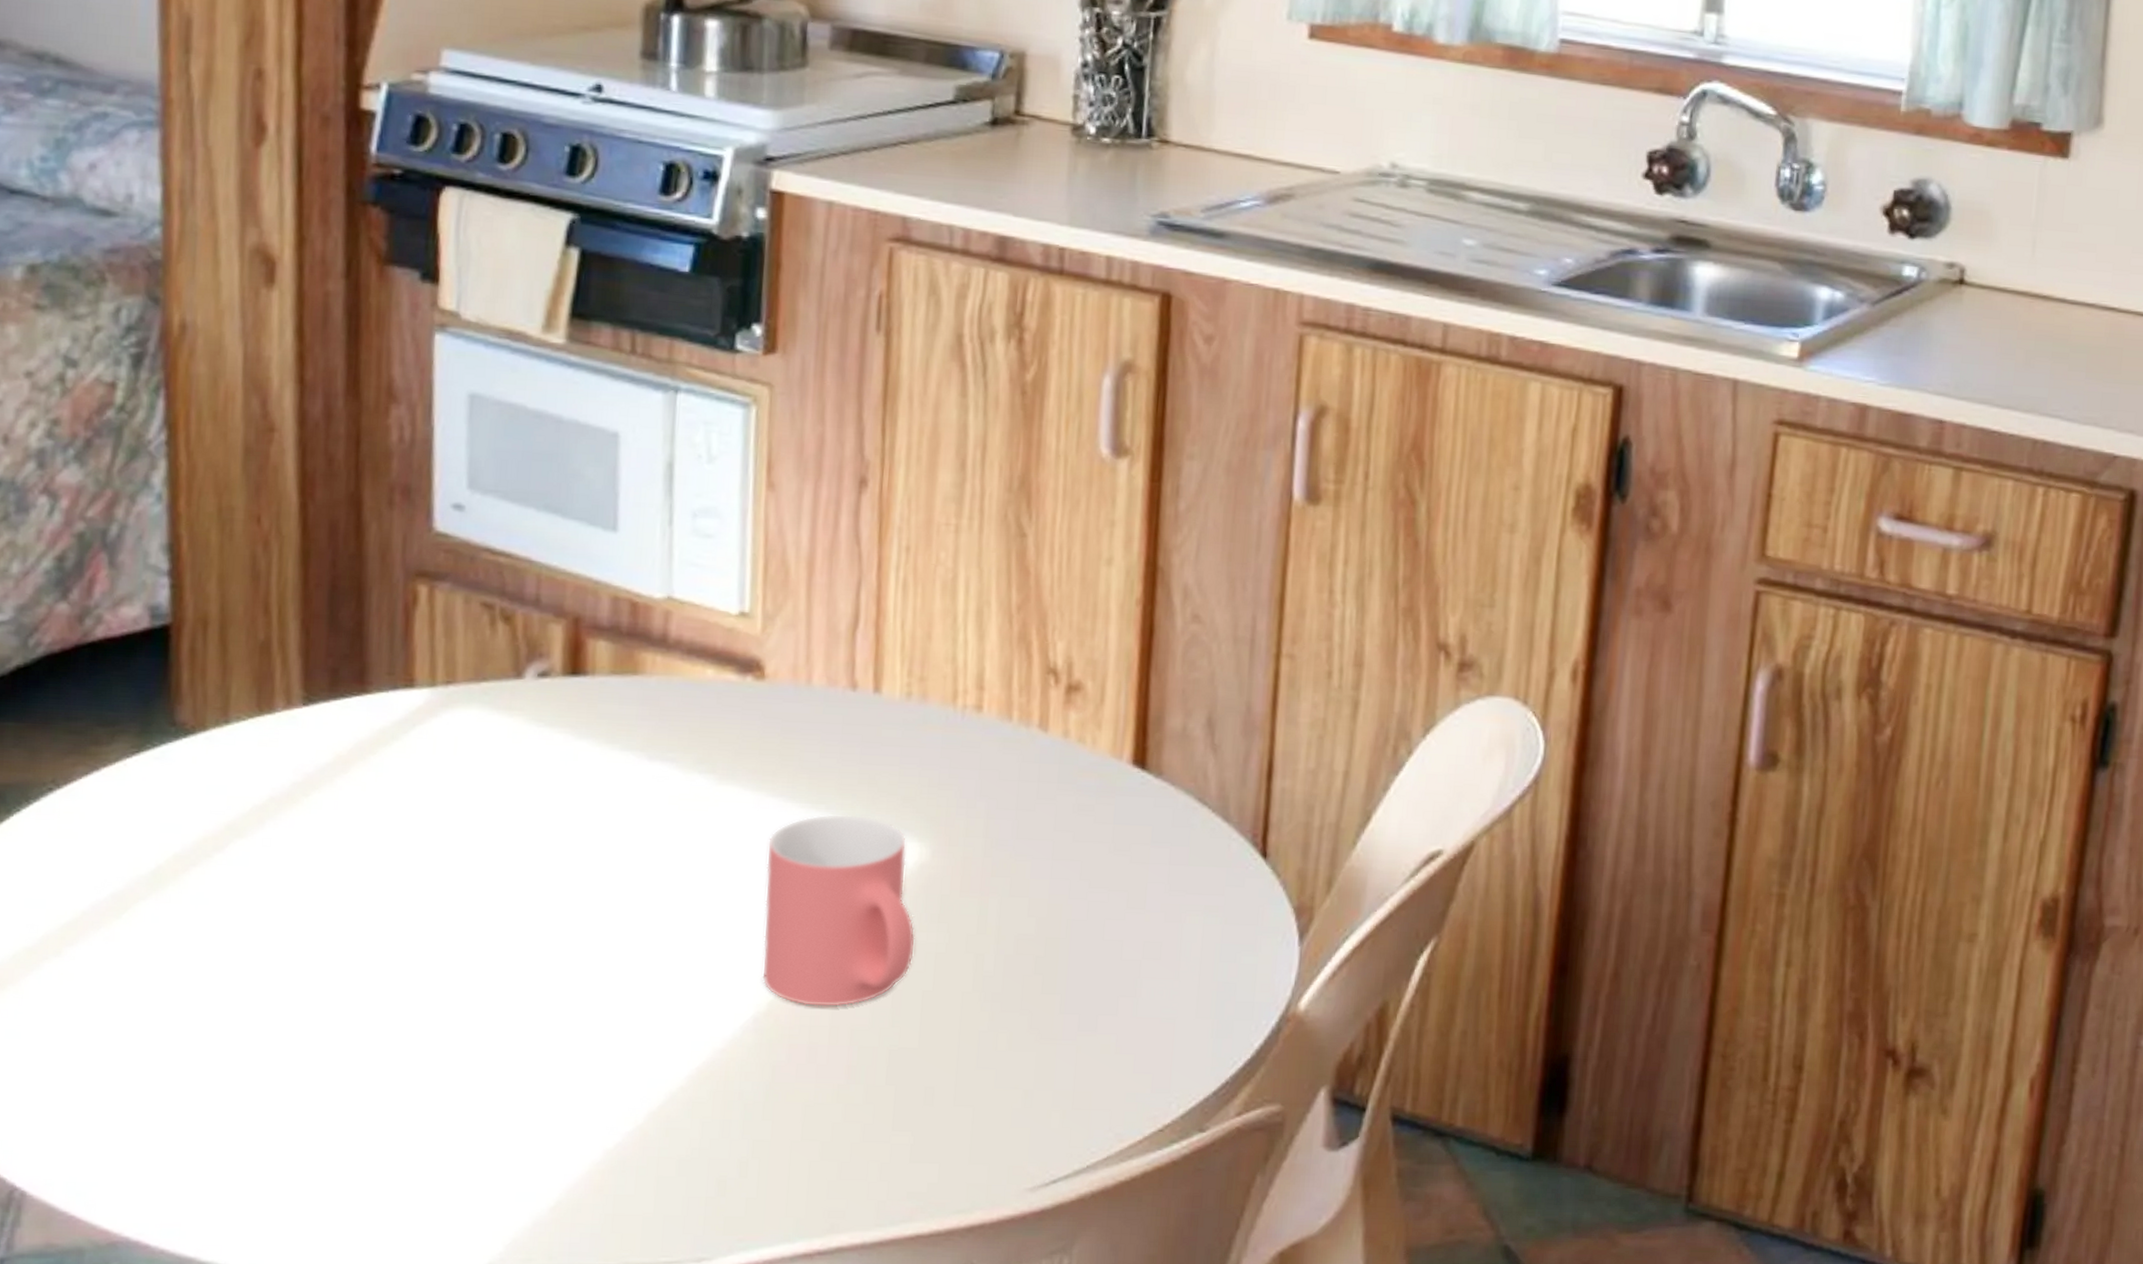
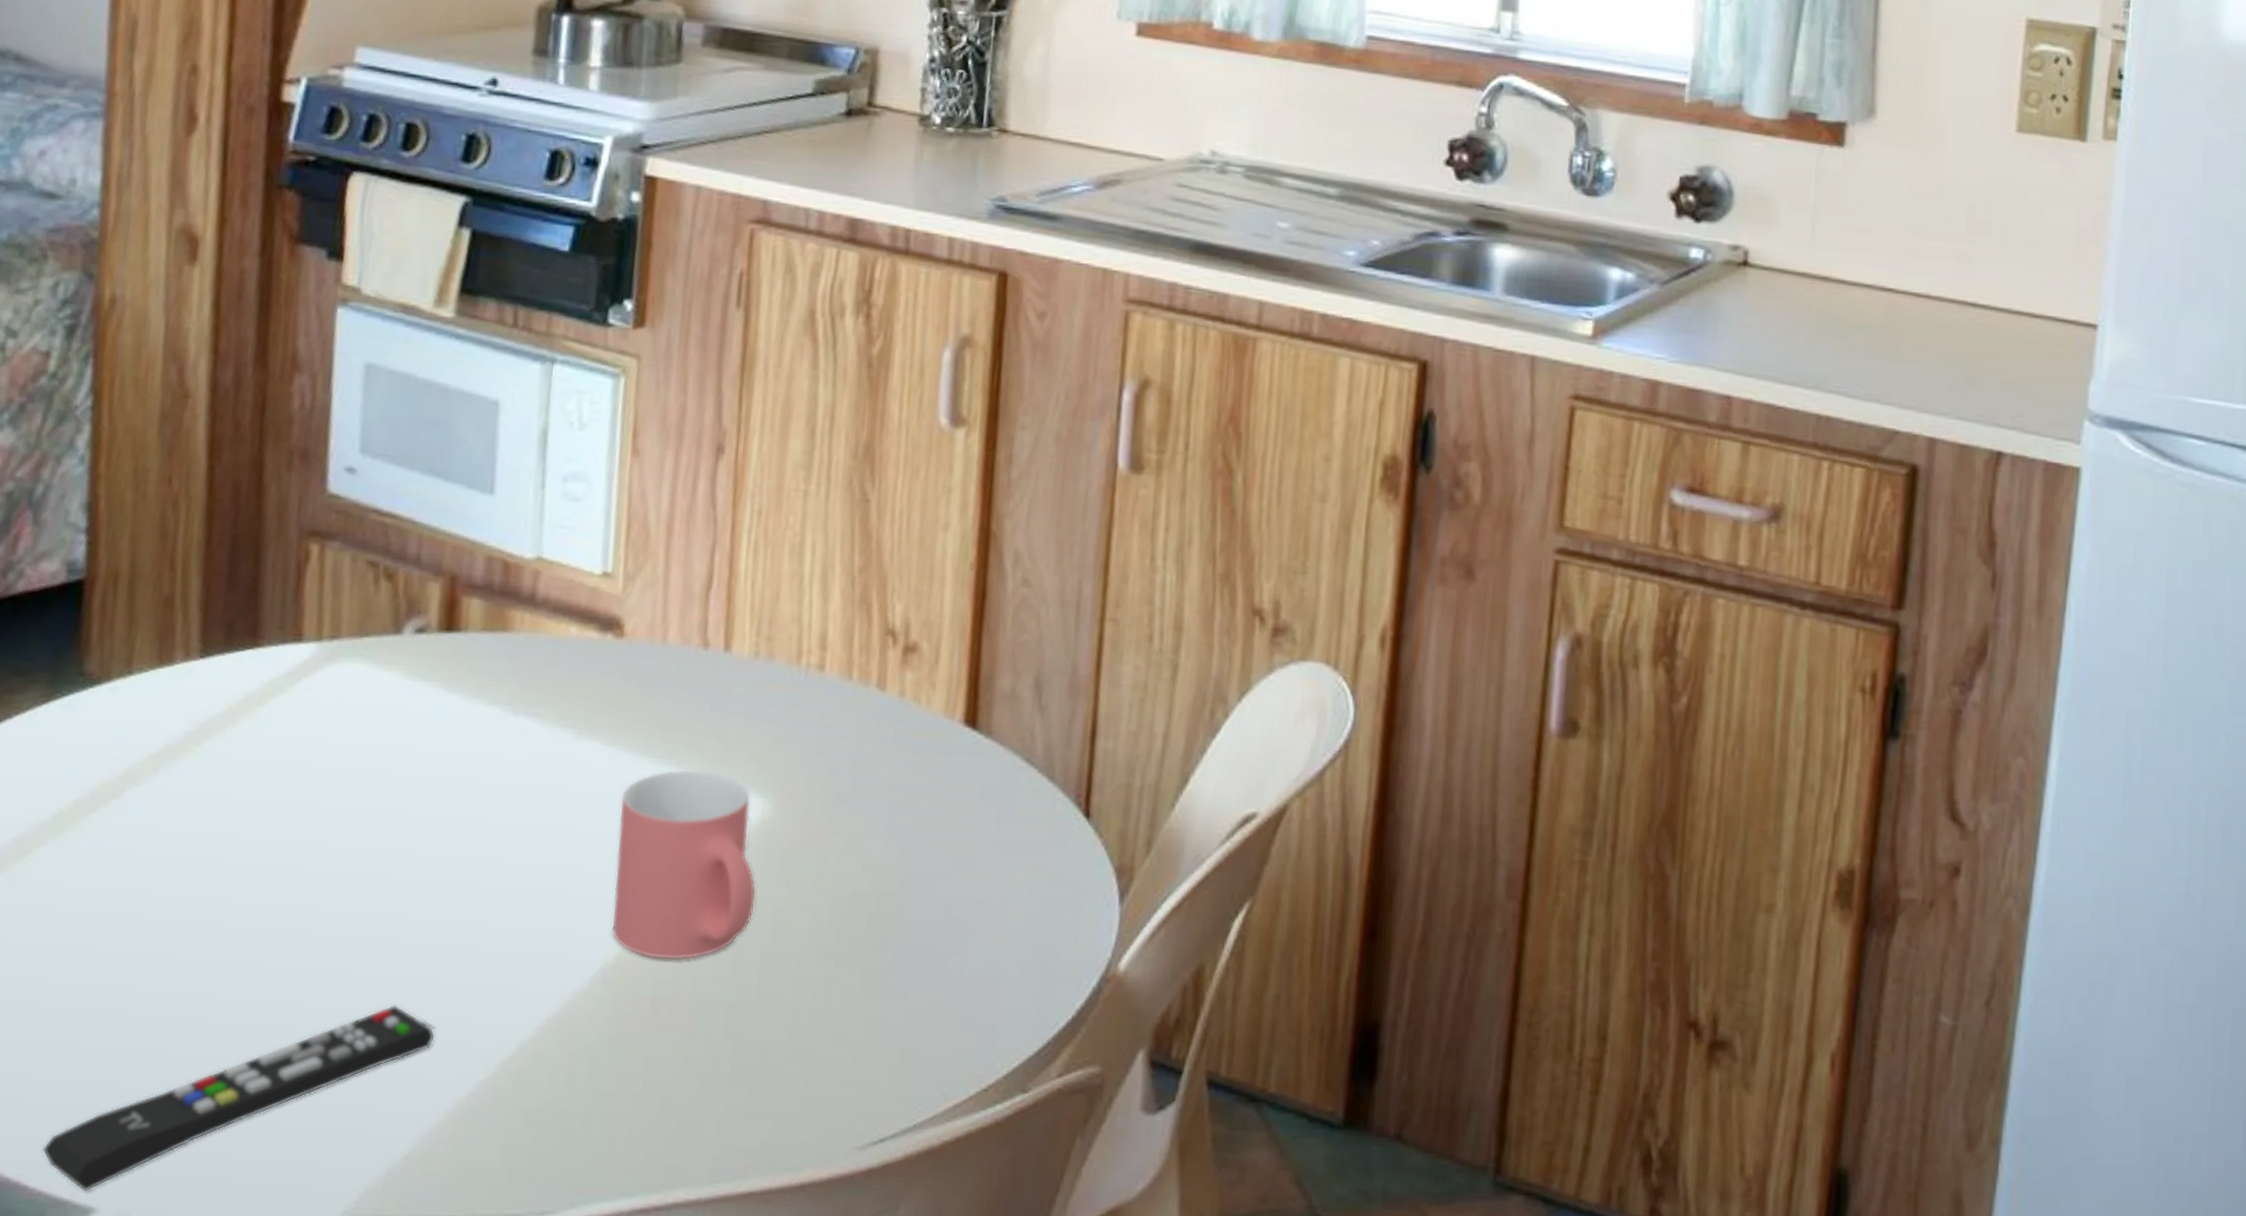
remote control: none [162,1056,578,1249] -> present [42,1004,435,1192]

